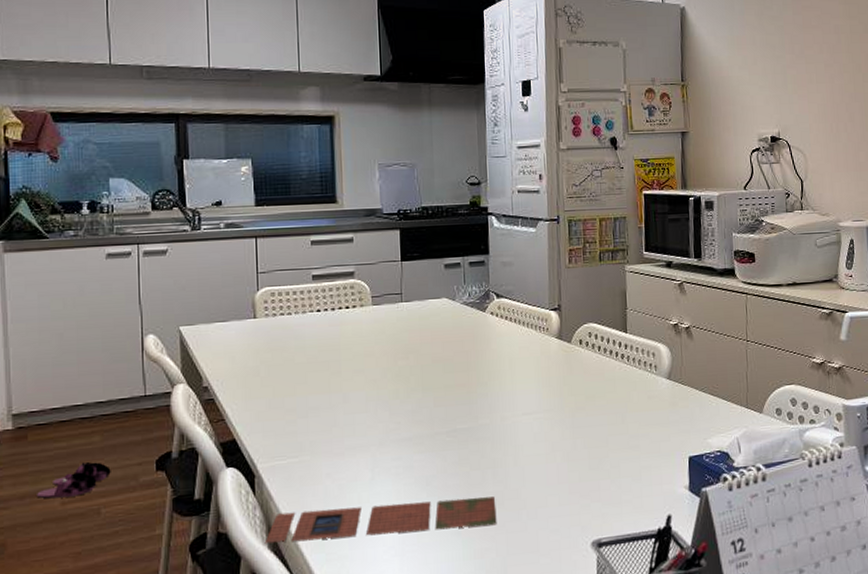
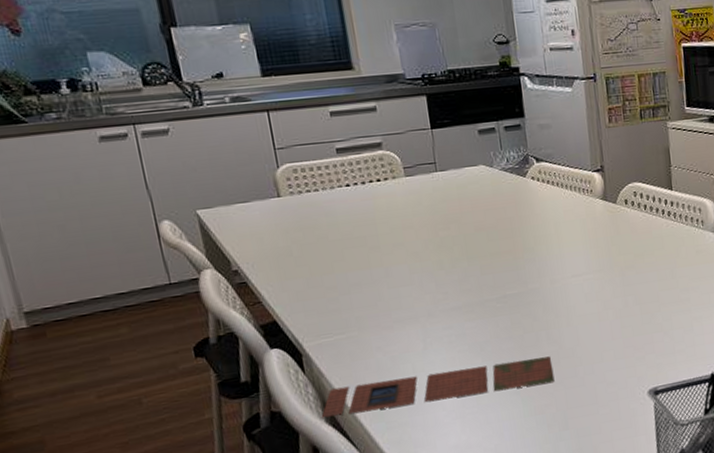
slippers: present [37,462,111,499] -> none [68,354,147,394]

